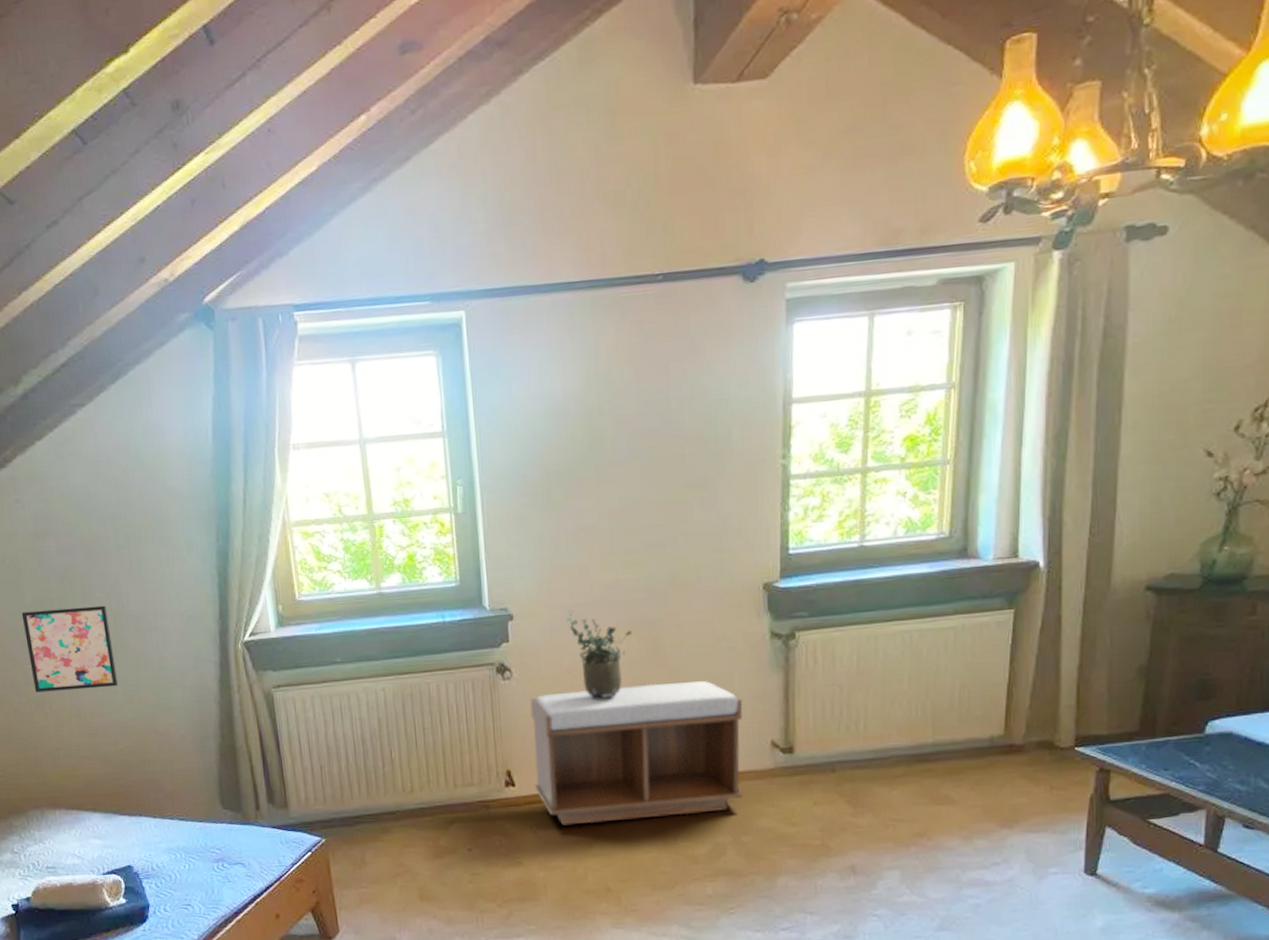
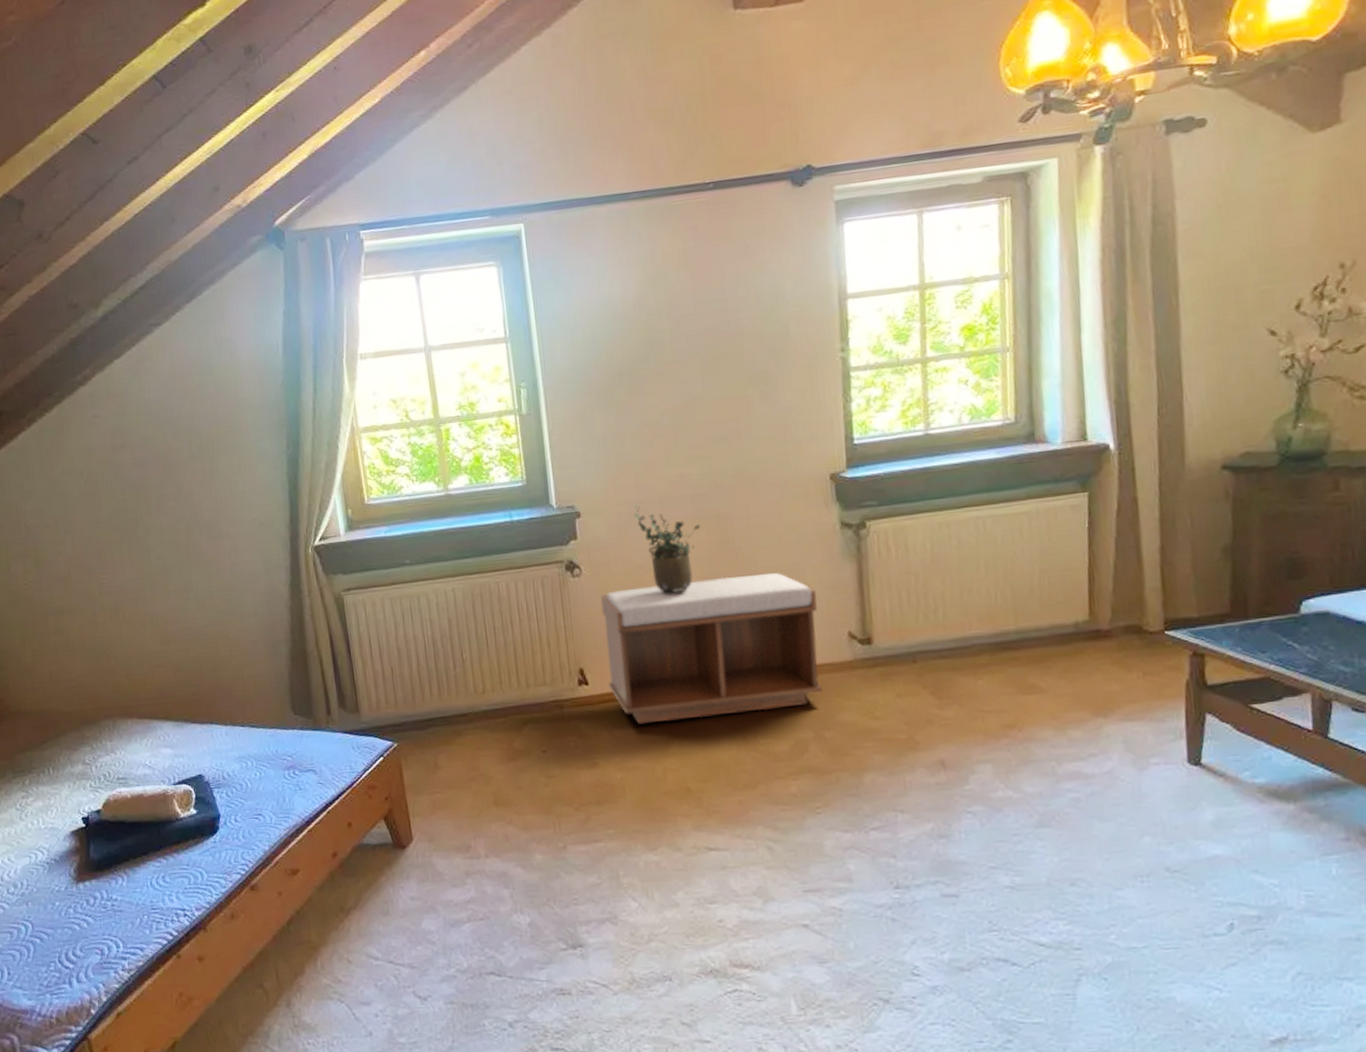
wall art: present [21,605,118,693] -> none [97,514,190,602]

